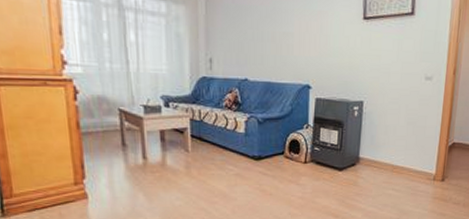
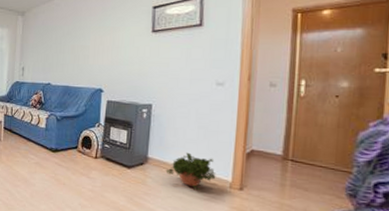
potted plant: none [376,149,422,186] -> present [165,152,216,191]

